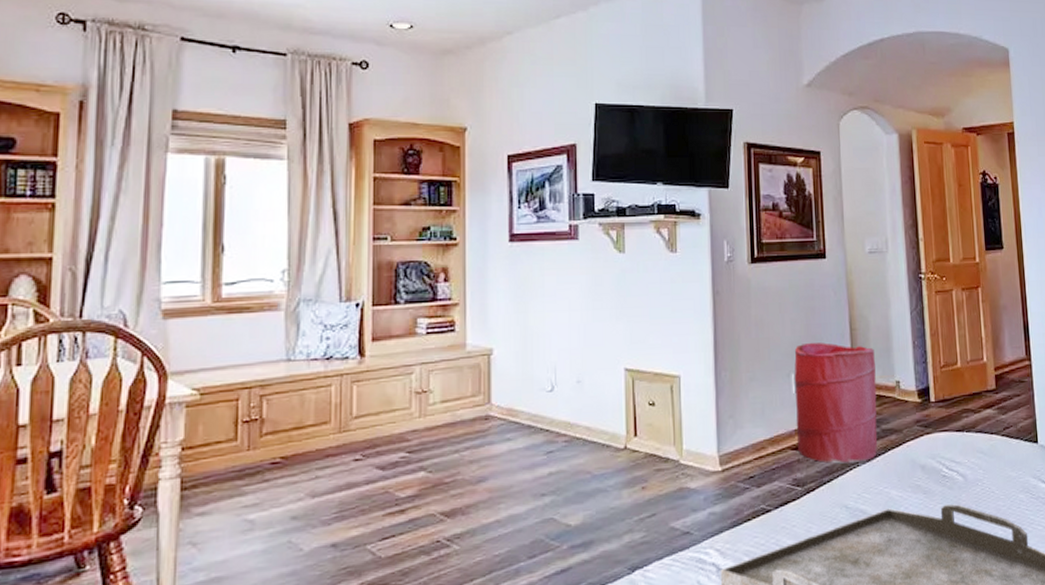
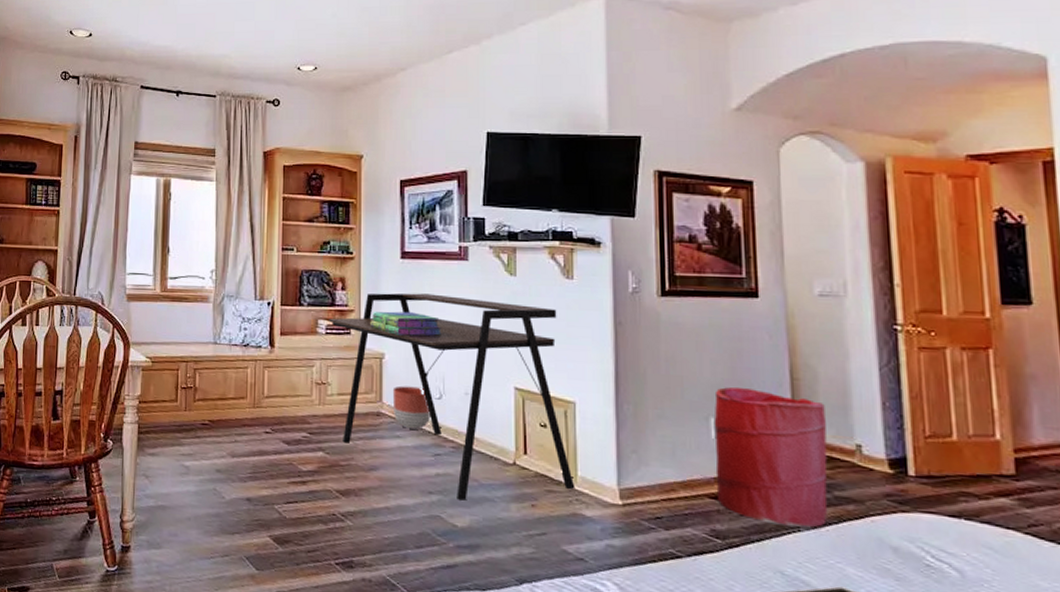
desk: none [430,278,681,497] -> present [329,293,575,501]
stack of books: none [477,300,553,327] -> present [370,311,441,336]
planter: none [502,381,543,429] -> present [392,385,431,430]

